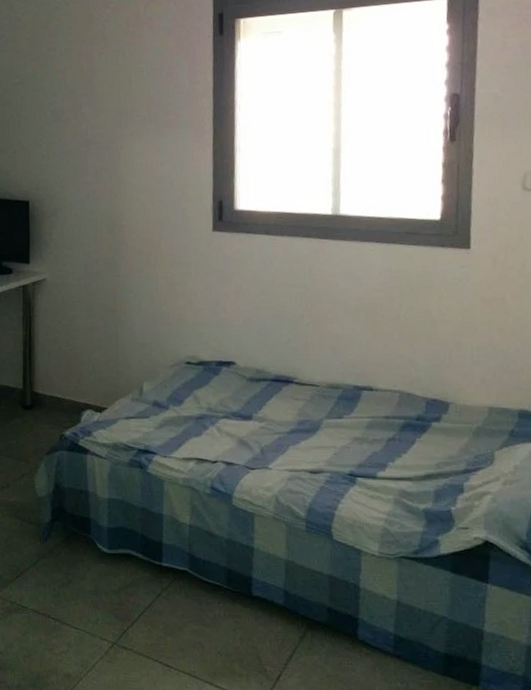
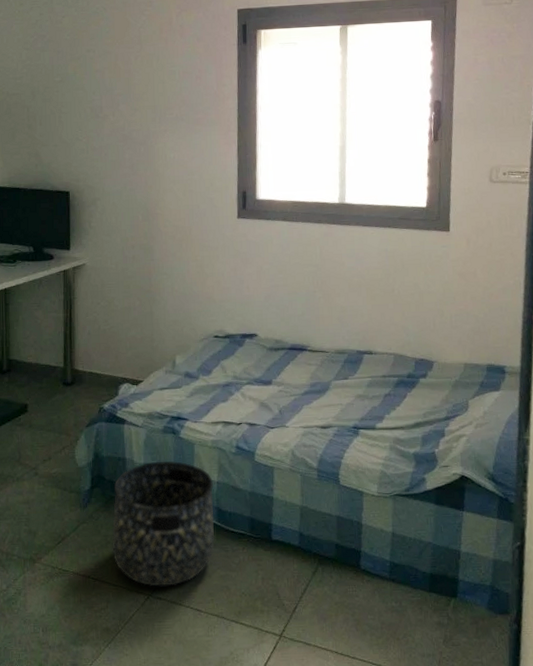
basket: none [74,497,187,636] -> present [112,460,215,587]

